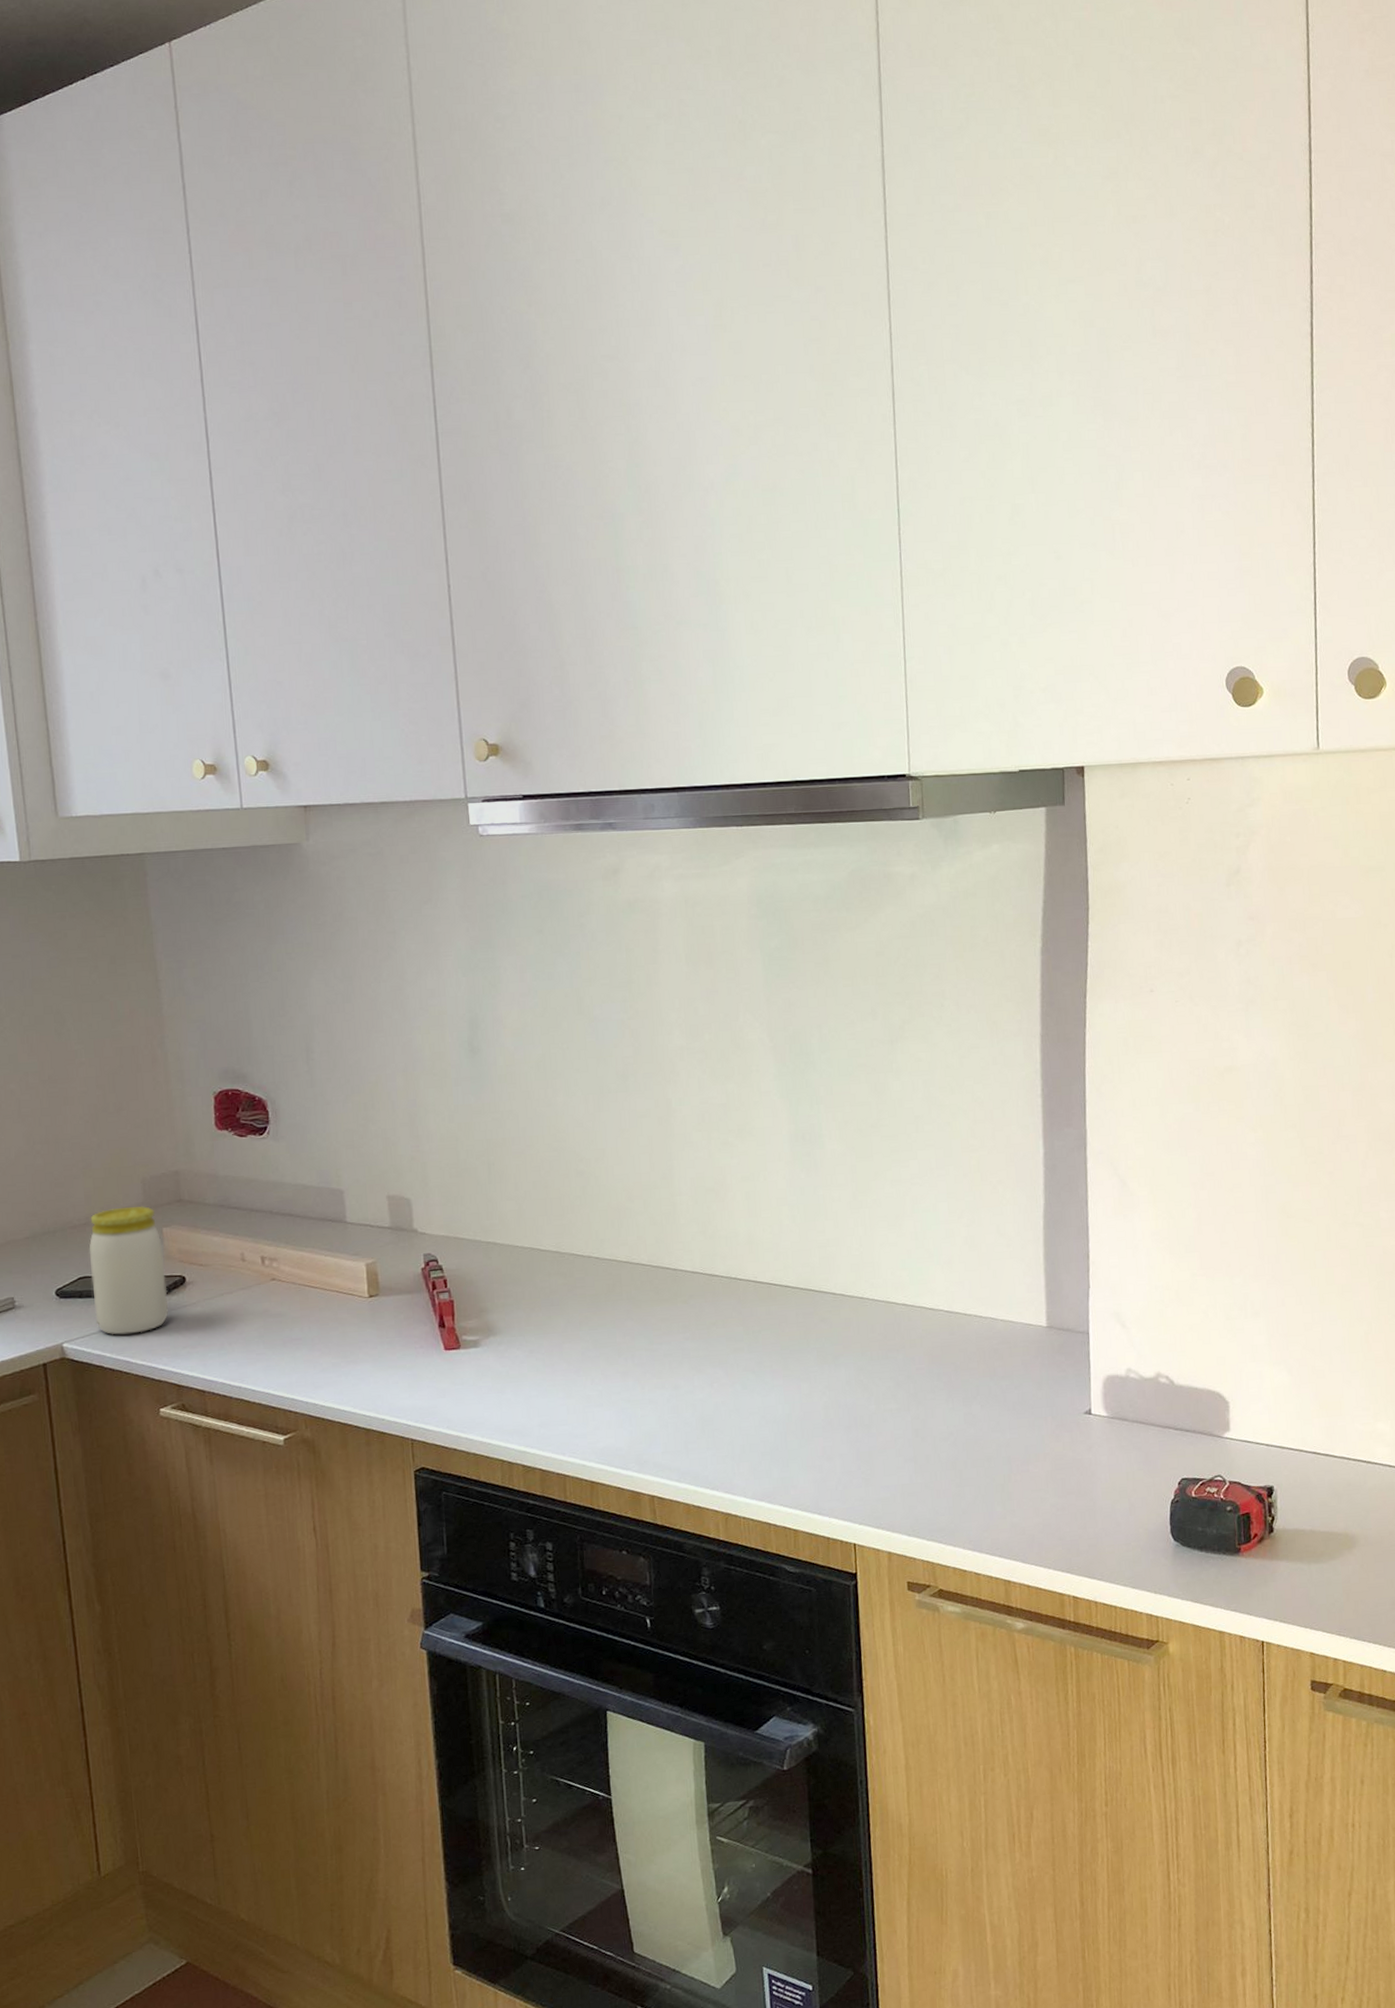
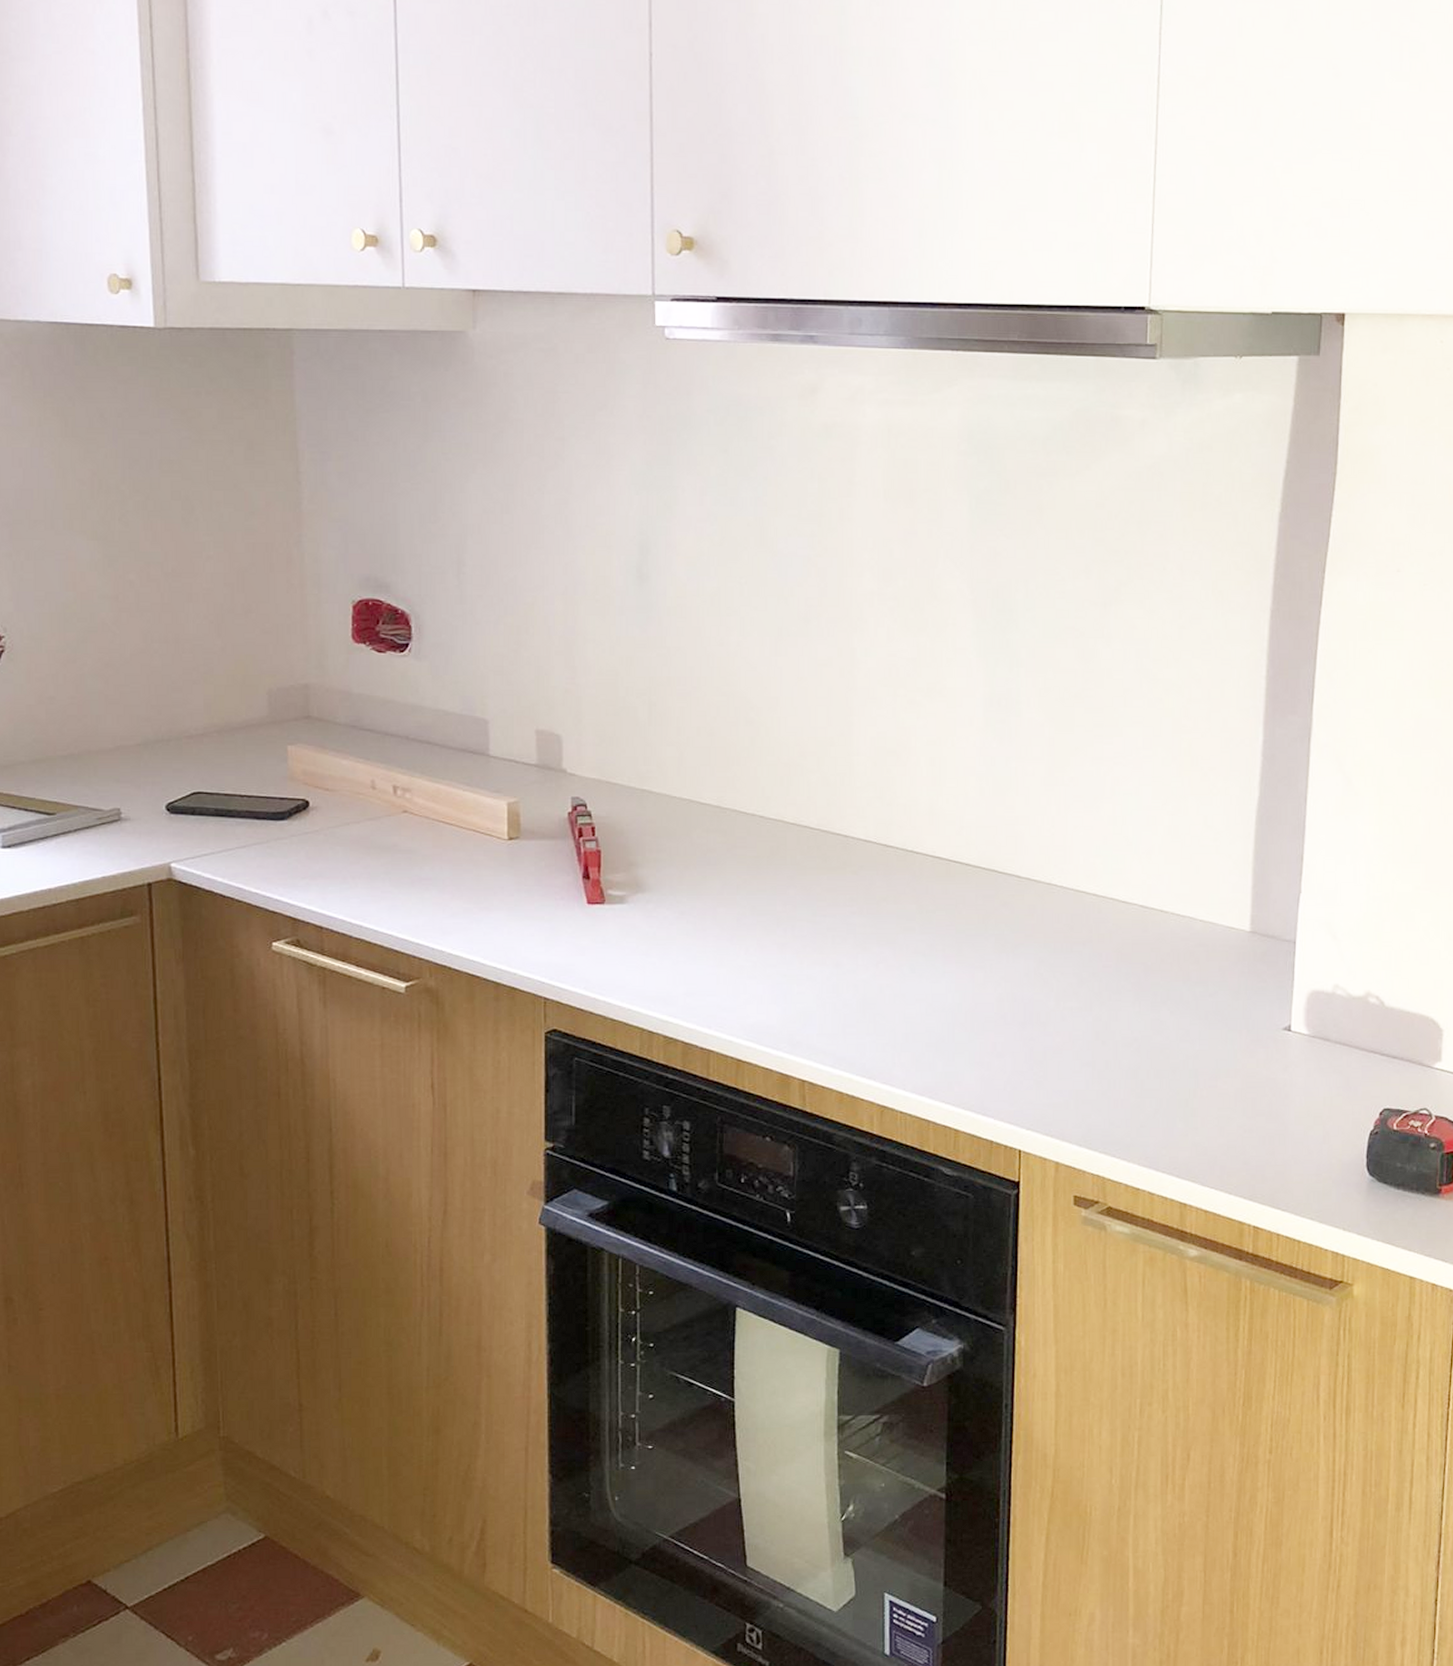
jar: present [89,1205,169,1335] -> none [205,719,289,858]

